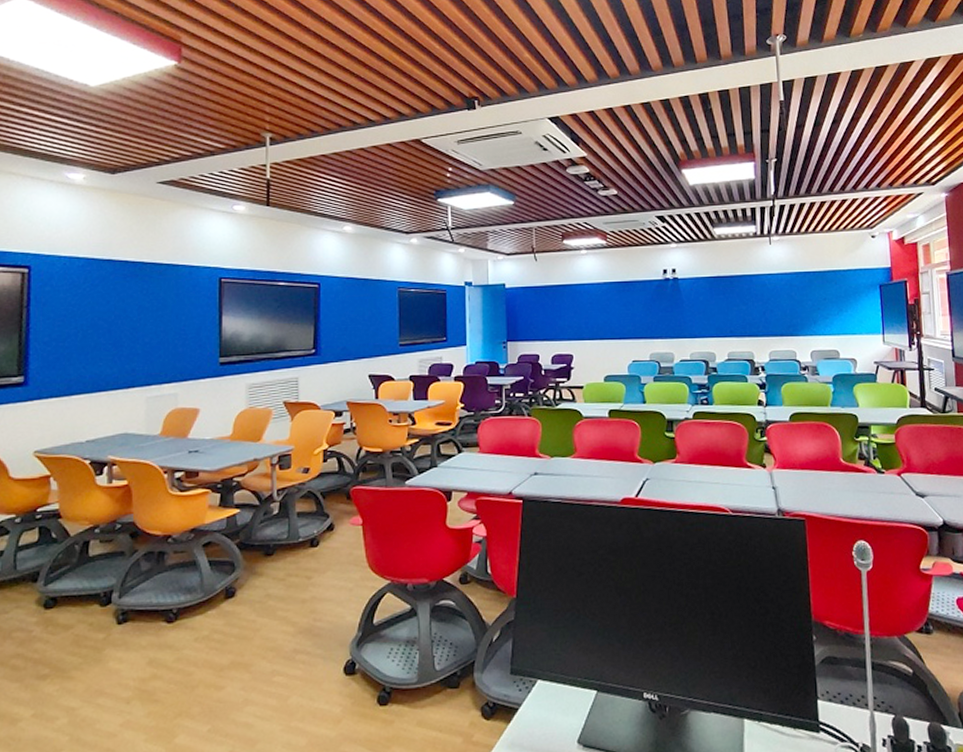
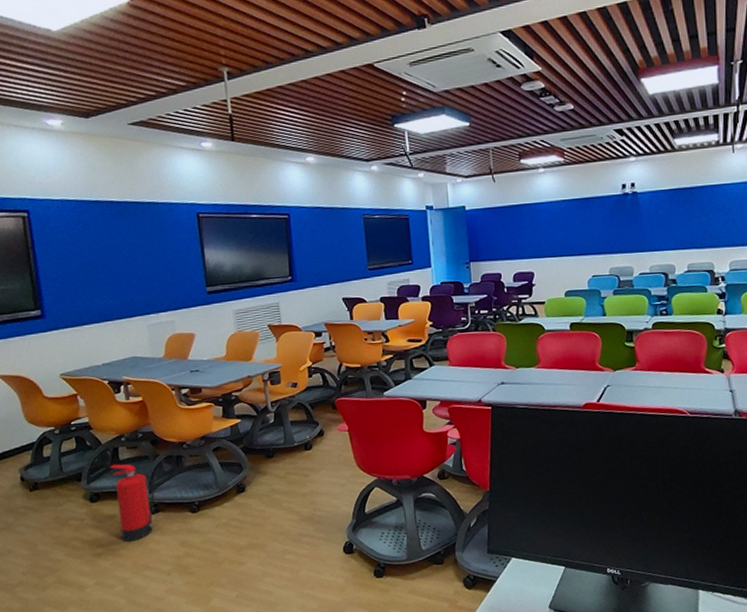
fire extinguisher: none [76,561,127,661] -> present [110,464,155,542]

